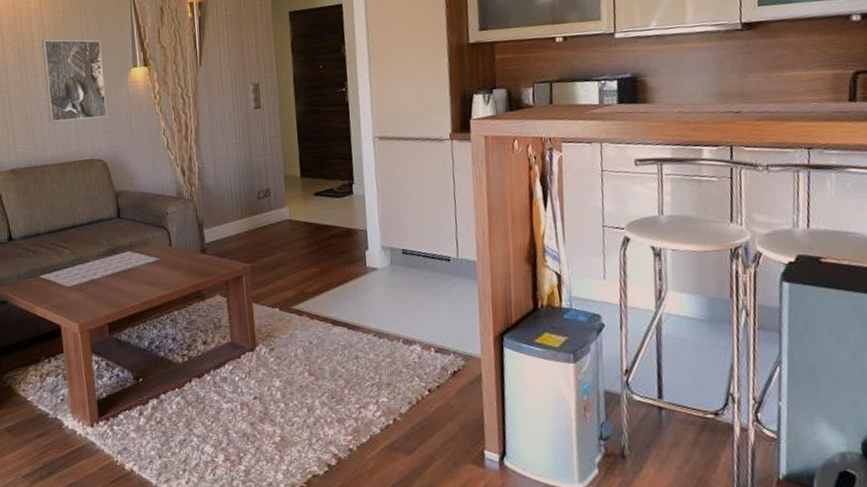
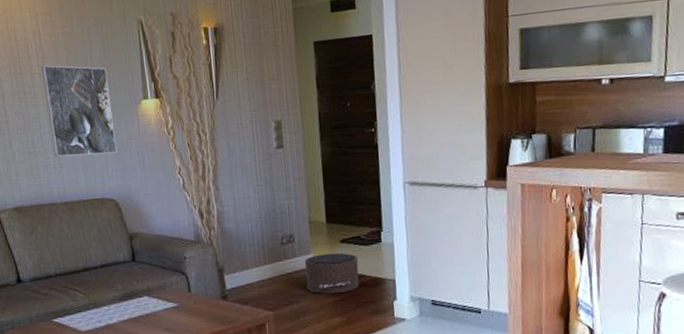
pouf: none [280,205,332,246] -> present [304,252,359,294]

